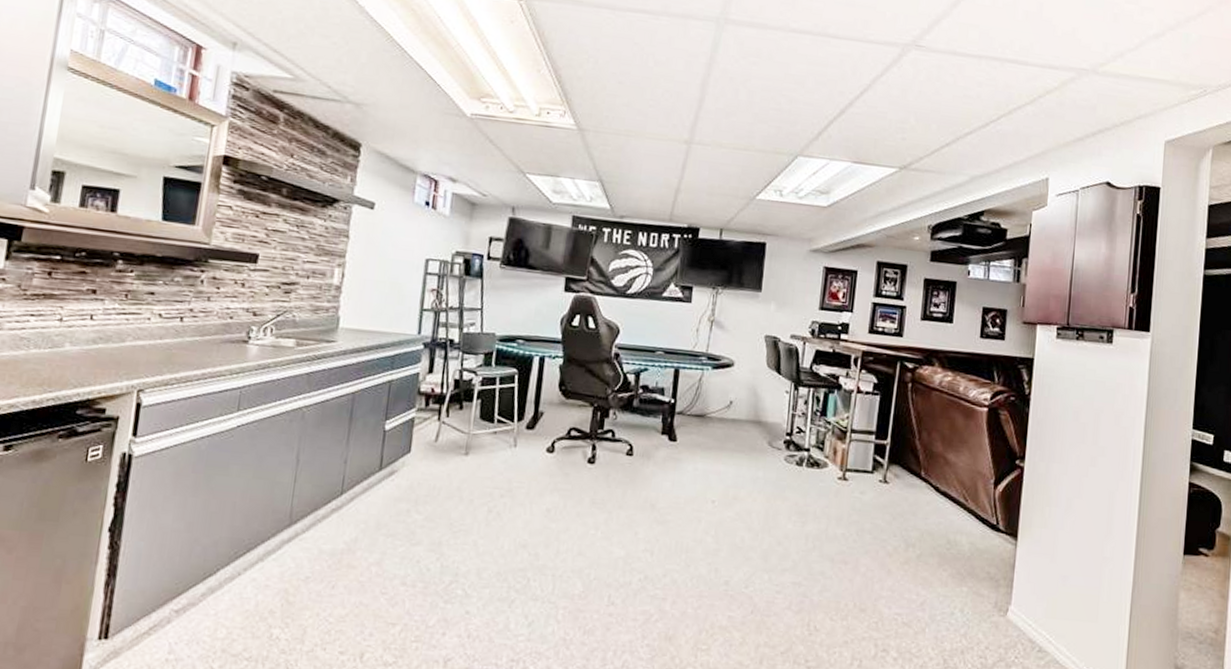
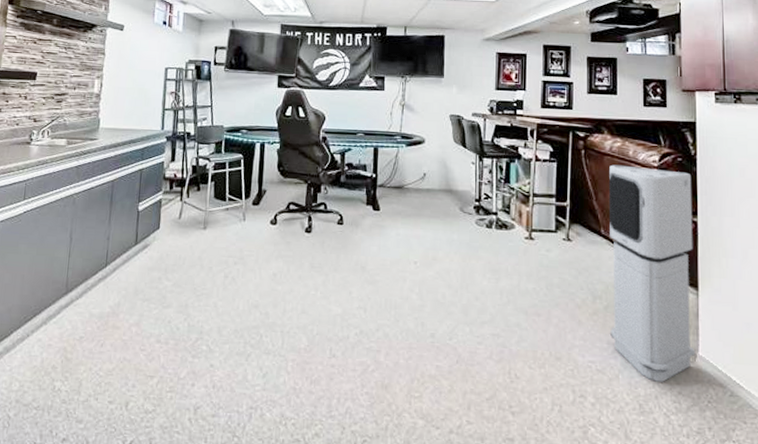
air purifier: none [920,401,1023,637] -> present [608,164,696,382]

